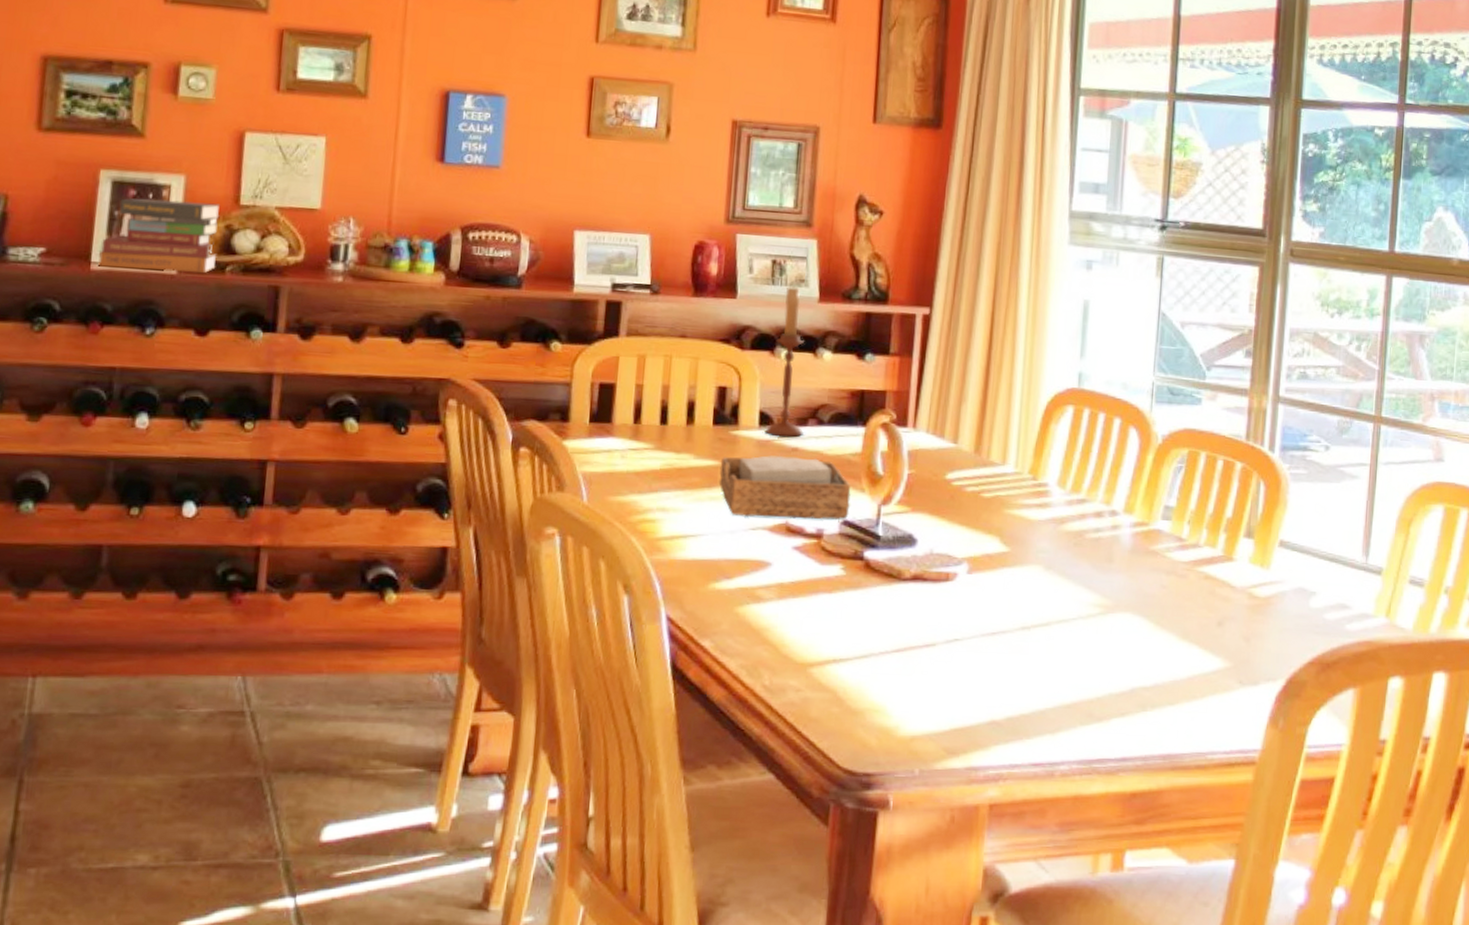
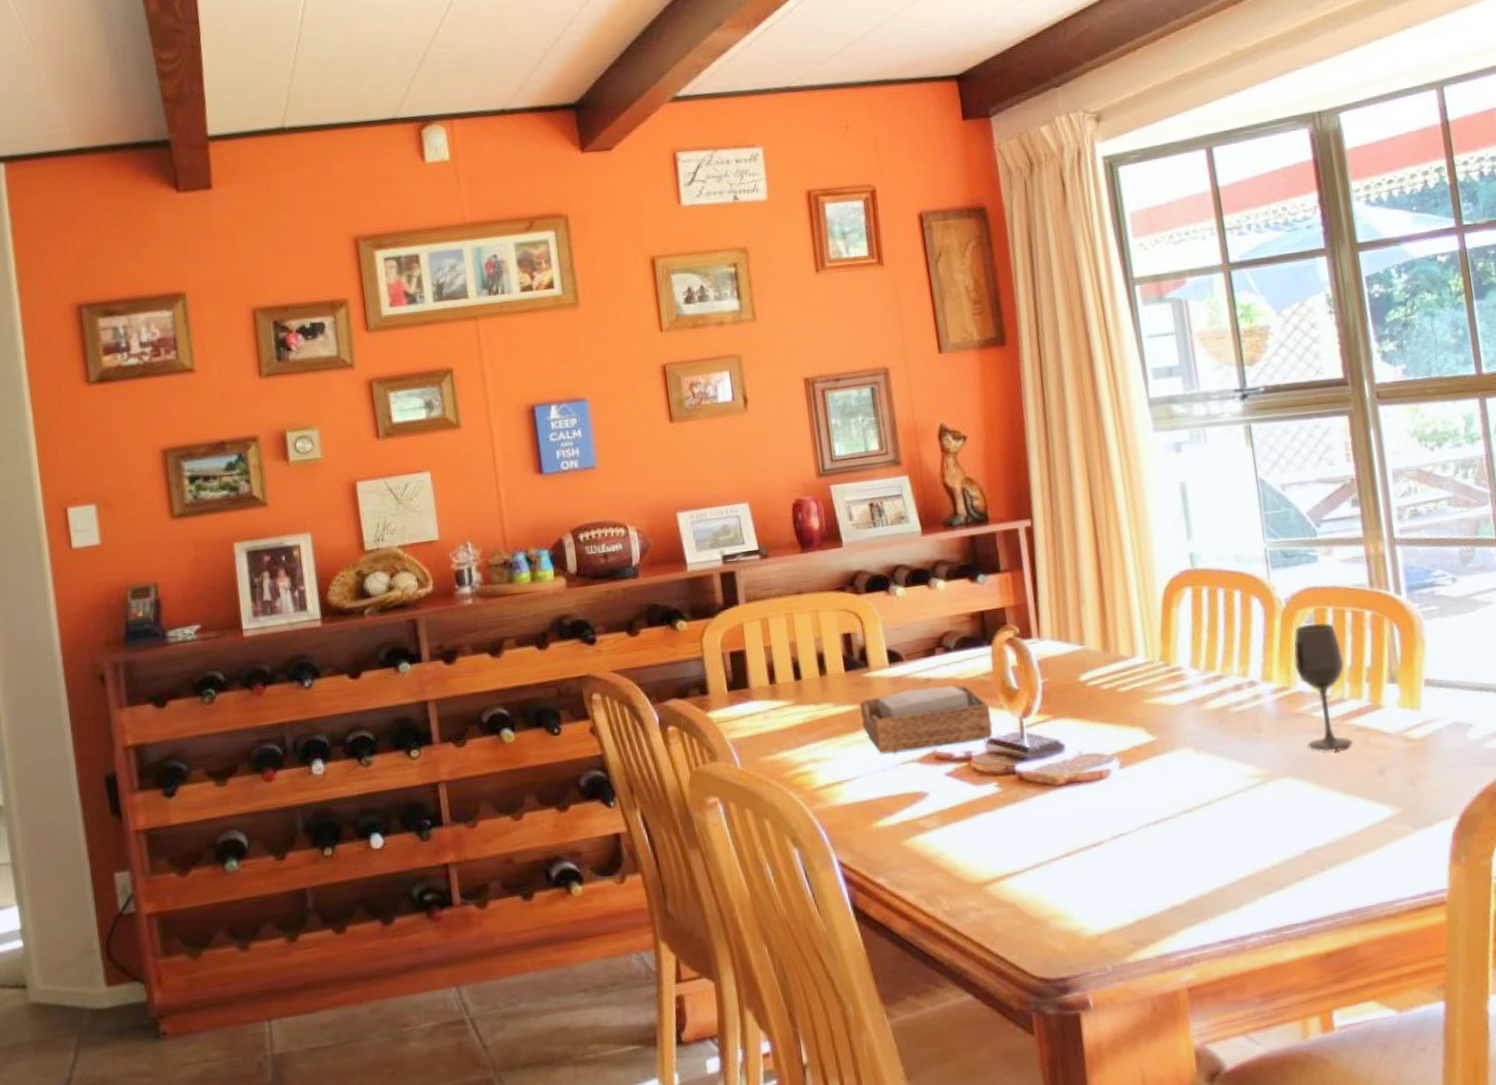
books: present [98,198,221,274] -> none [248,553,355,632]
candlestick: present [765,286,804,437] -> none [888,524,933,671]
wine glass: none [1155,464,1207,595] -> present [1293,623,1354,751]

